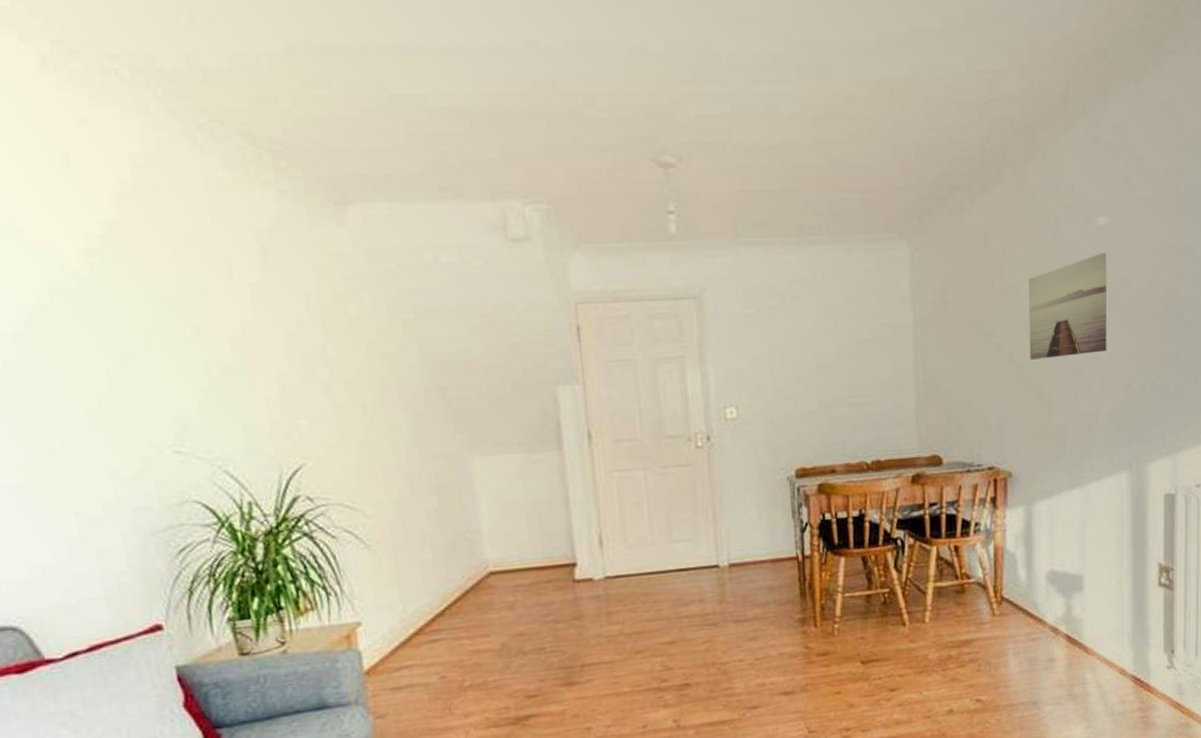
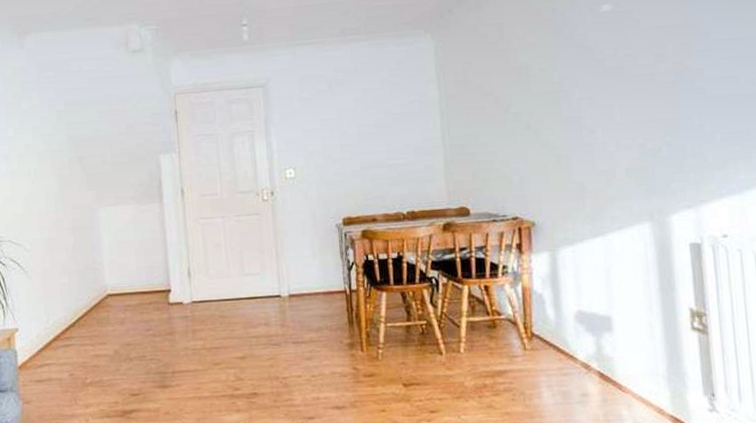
wall art: present [1028,253,1107,360] -> none [540,34,620,126]

